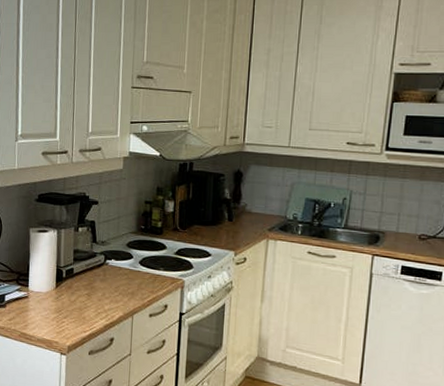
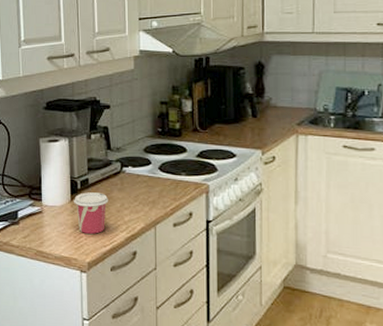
cup: none [58,281,91,320] -> present [74,192,109,234]

